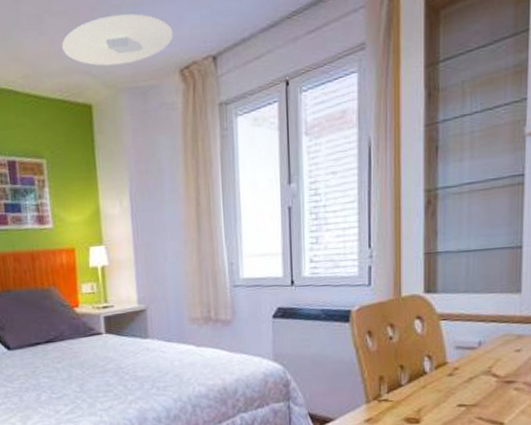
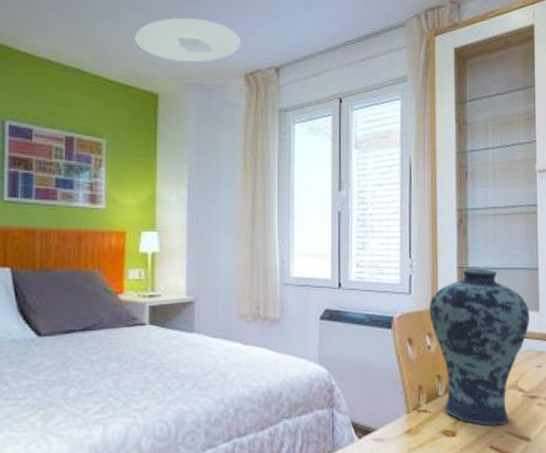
vase: none [392,251,509,412] -> present [429,268,530,426]

